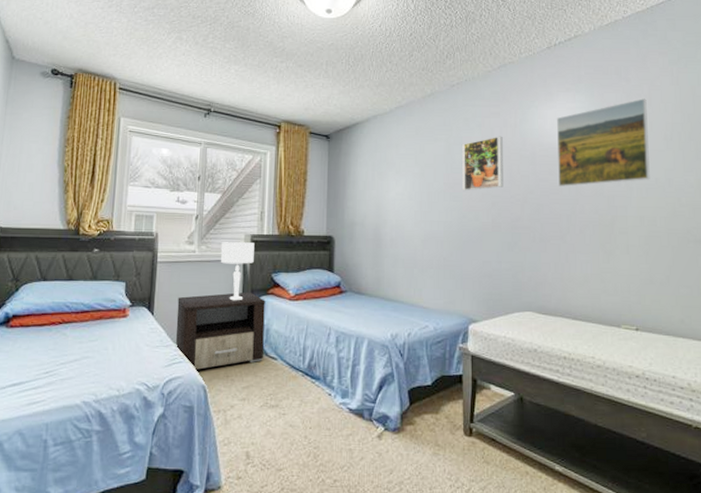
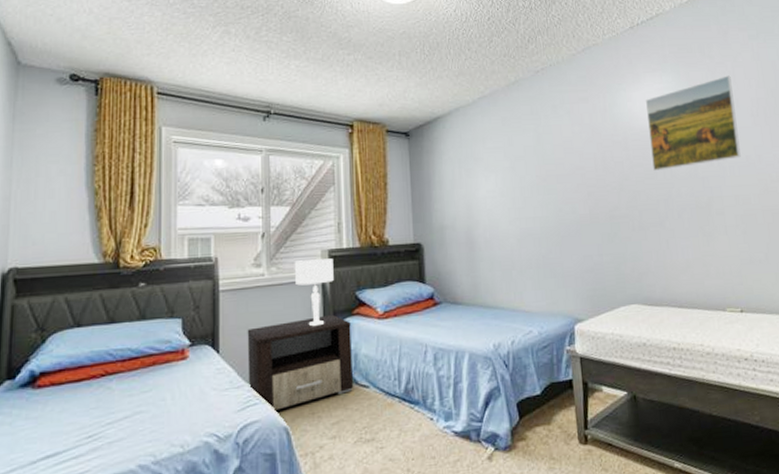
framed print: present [461,136,503,190] -> none [551,122,598,182]

